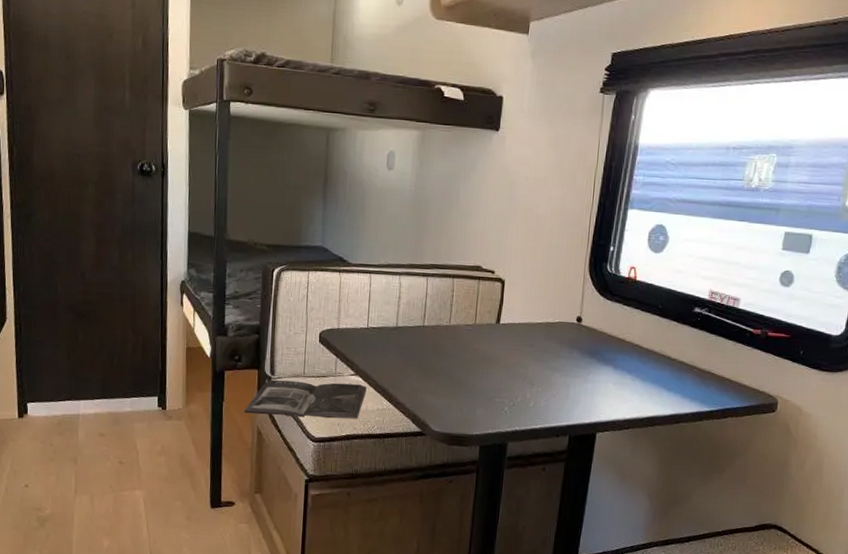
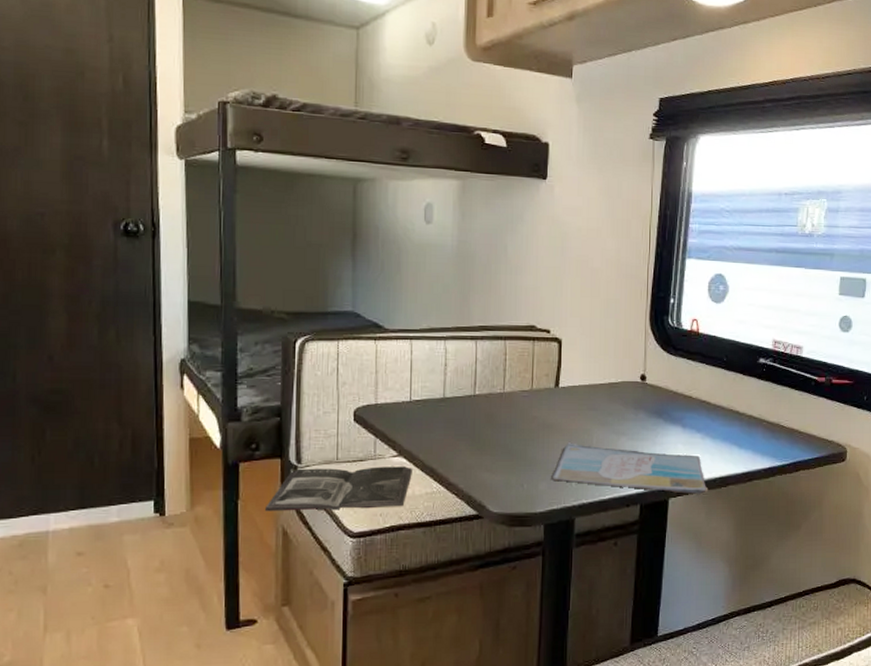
book: none [488,373,636,432] -> present [551,441,709,495]

